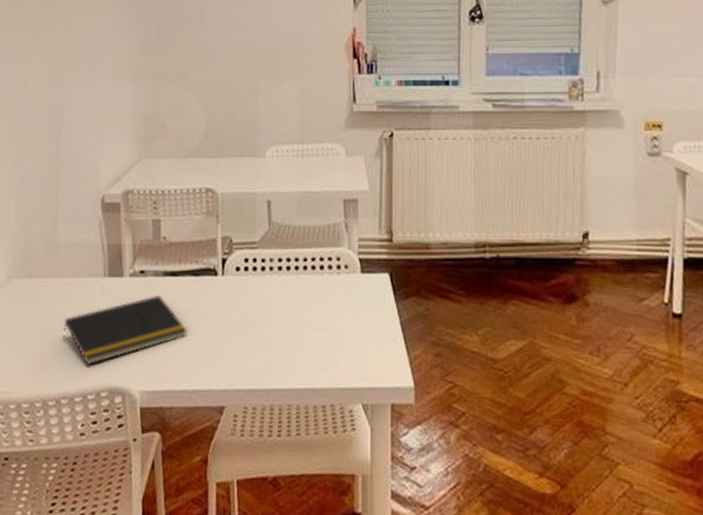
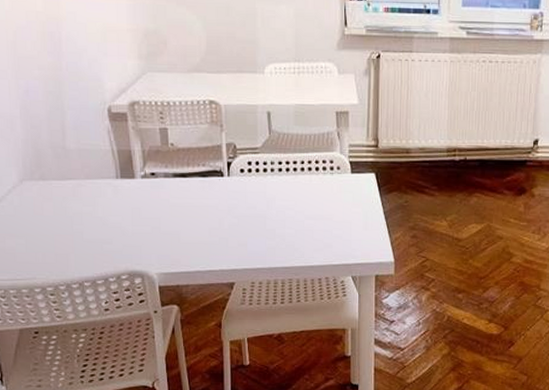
notepad: present [63,296,187,366] -> none [80,194,198,254]

